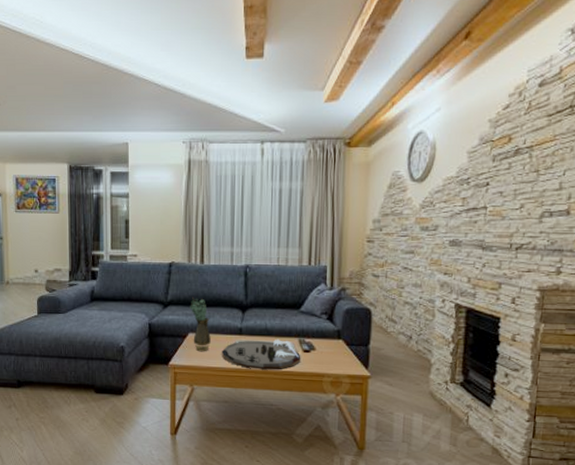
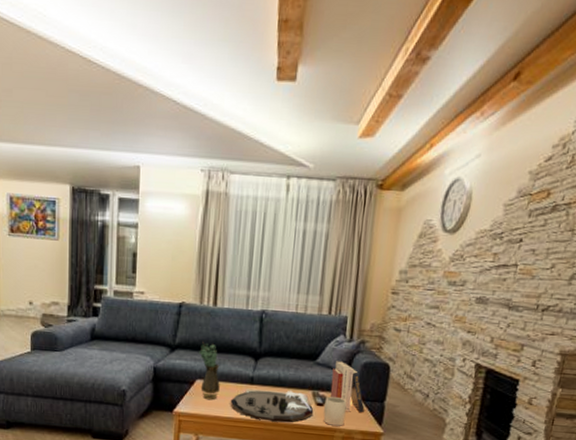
mug: none [311,342,333,371] -> present [323,396,347,426]
books: none [315,308,350,358] -> present [330,361,365,413]

